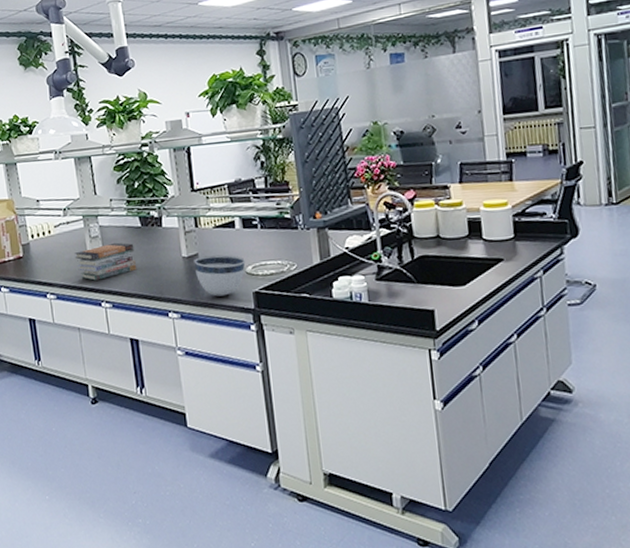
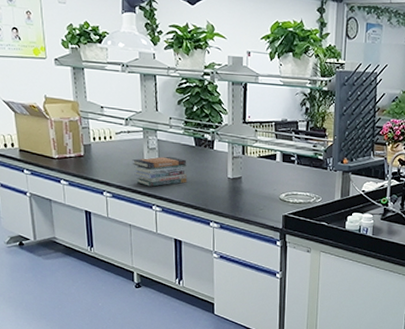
bowl: present [194,254,245,297] -> none [237,180,280,215]

